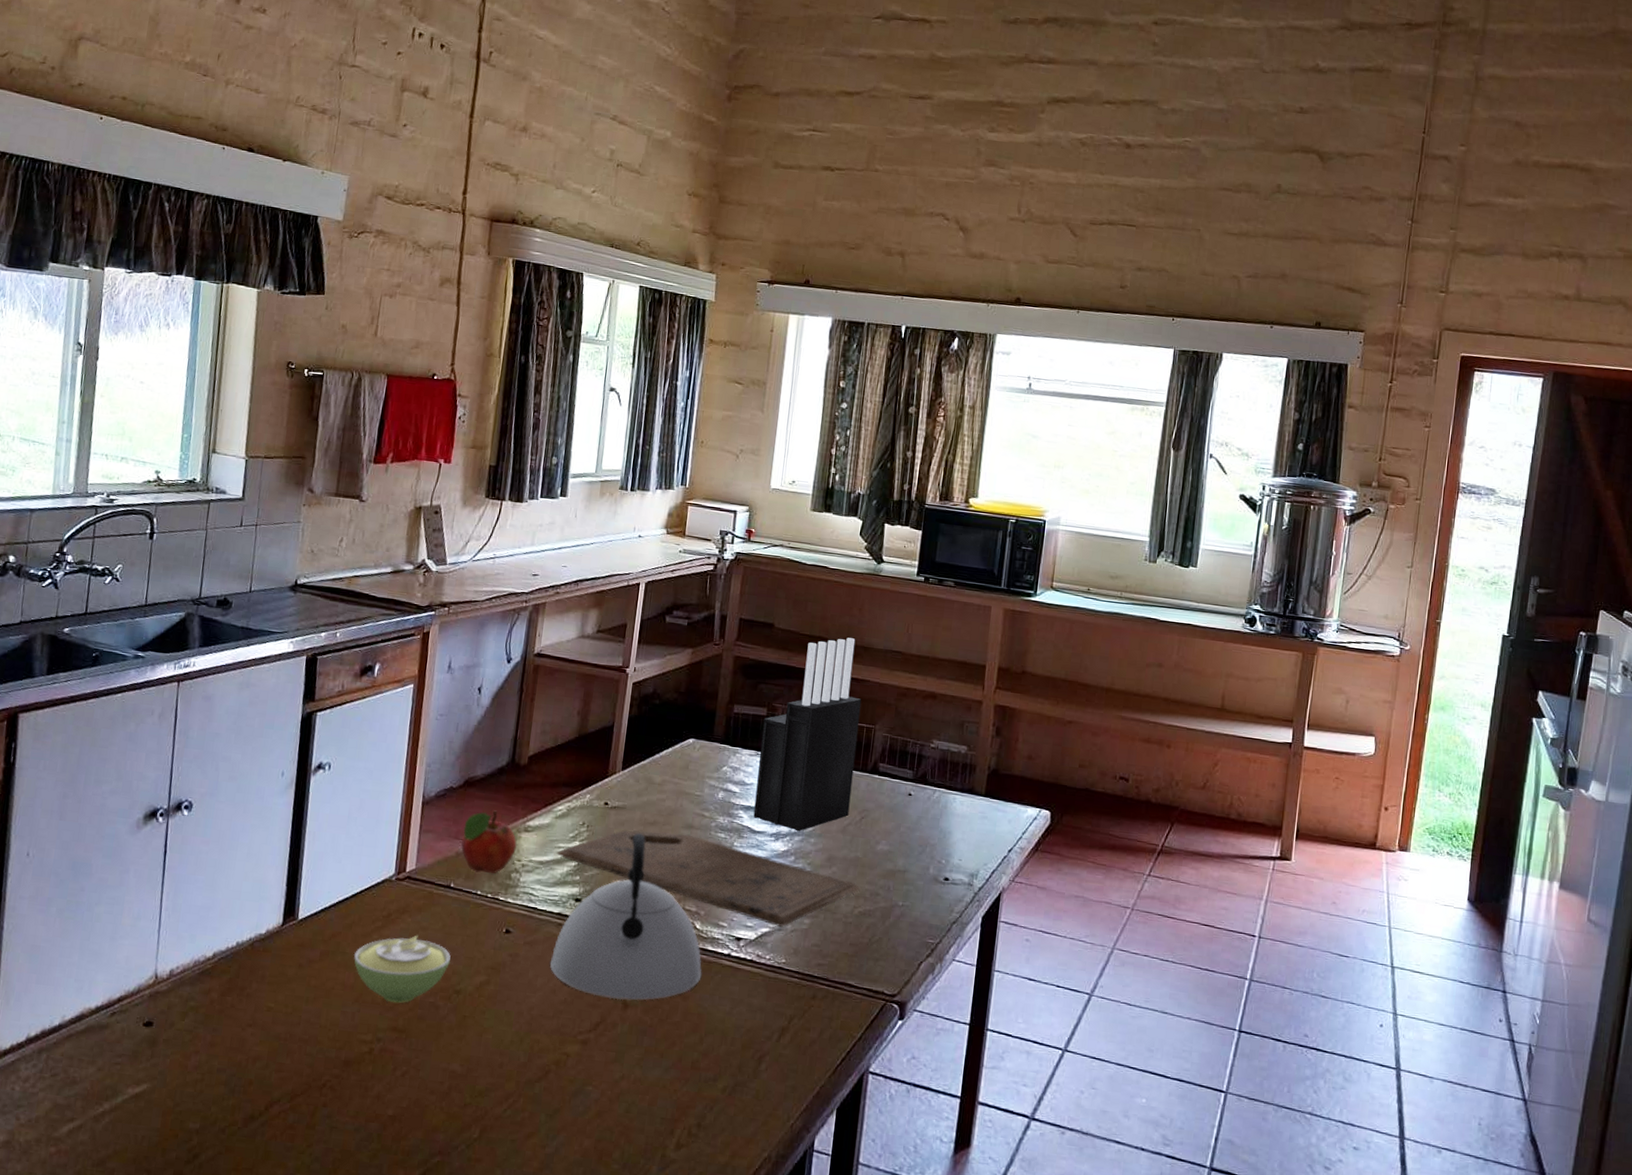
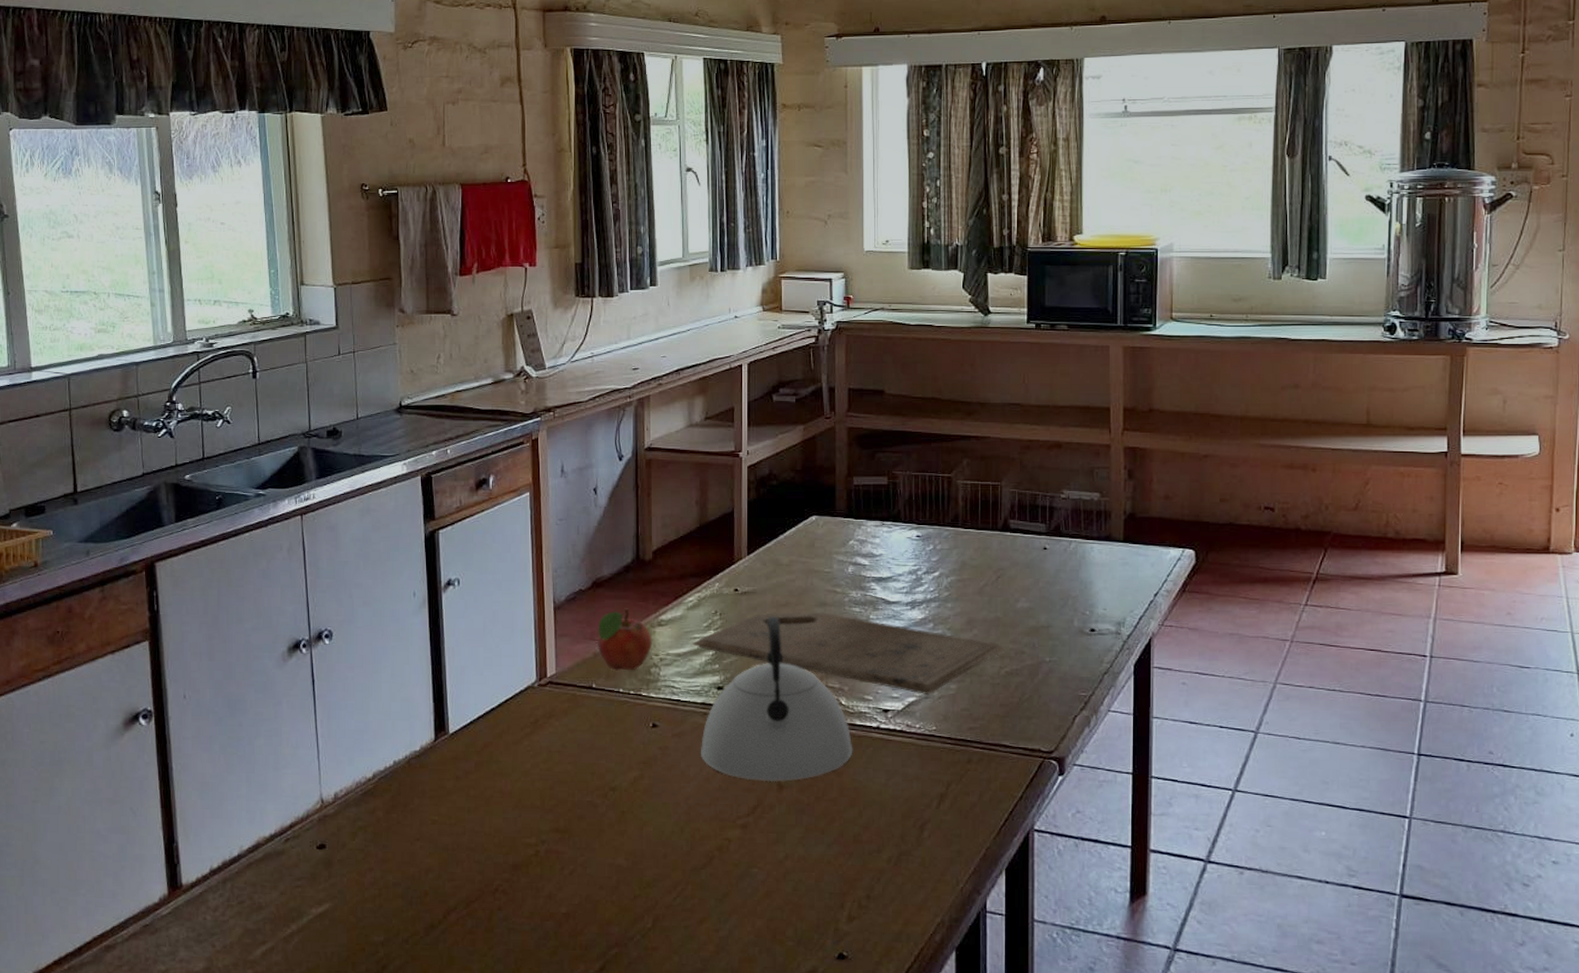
sugar bowl: present [354,935,451,1004] -> none [508,737,602,806]
knife block: present [753,637,862,832] -> none [885,395,984,598]

